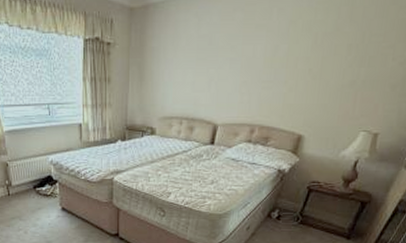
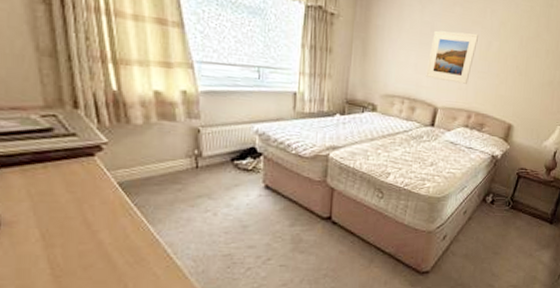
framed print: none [204,39,264,97] -> present [426,30,479,84]

